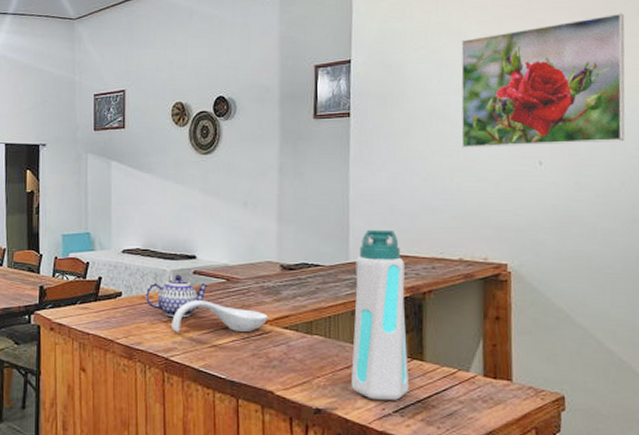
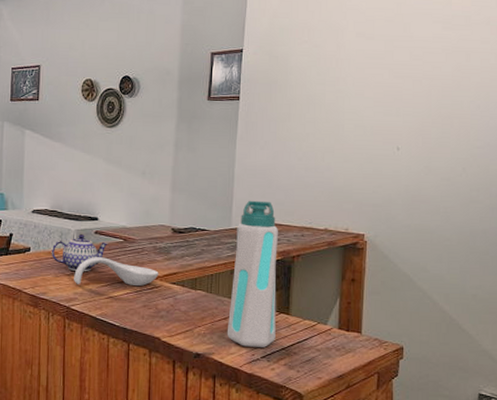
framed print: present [460,13,625,148] -> none [333,21,477,134]

